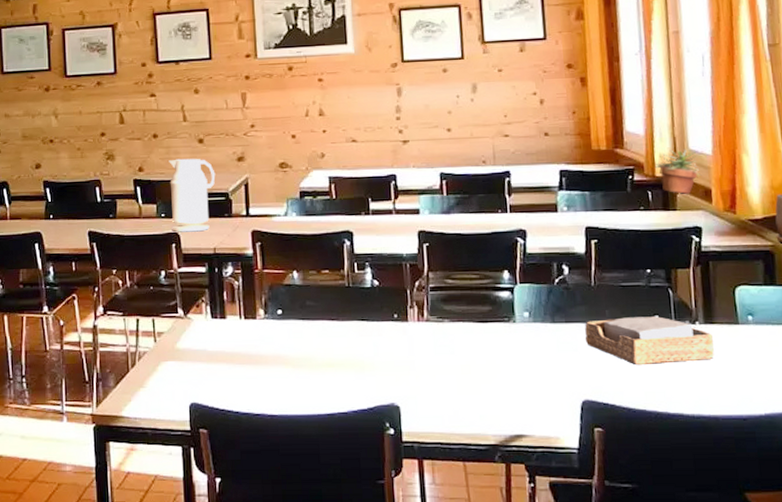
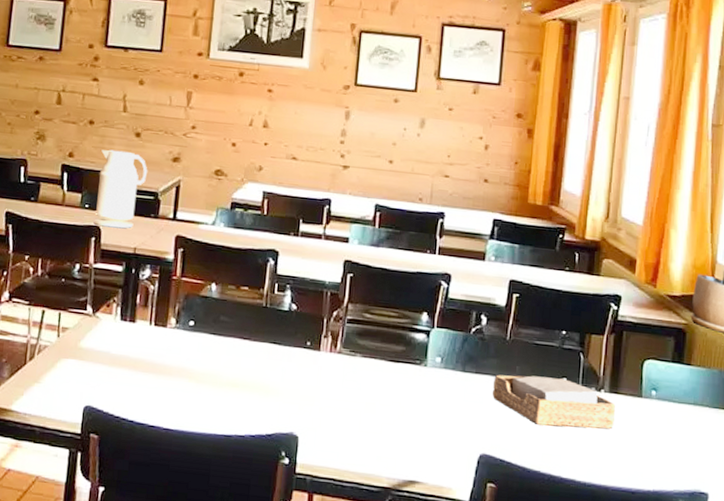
potted plant: present [655,149,702,194] -> none [586,214,630,261]

